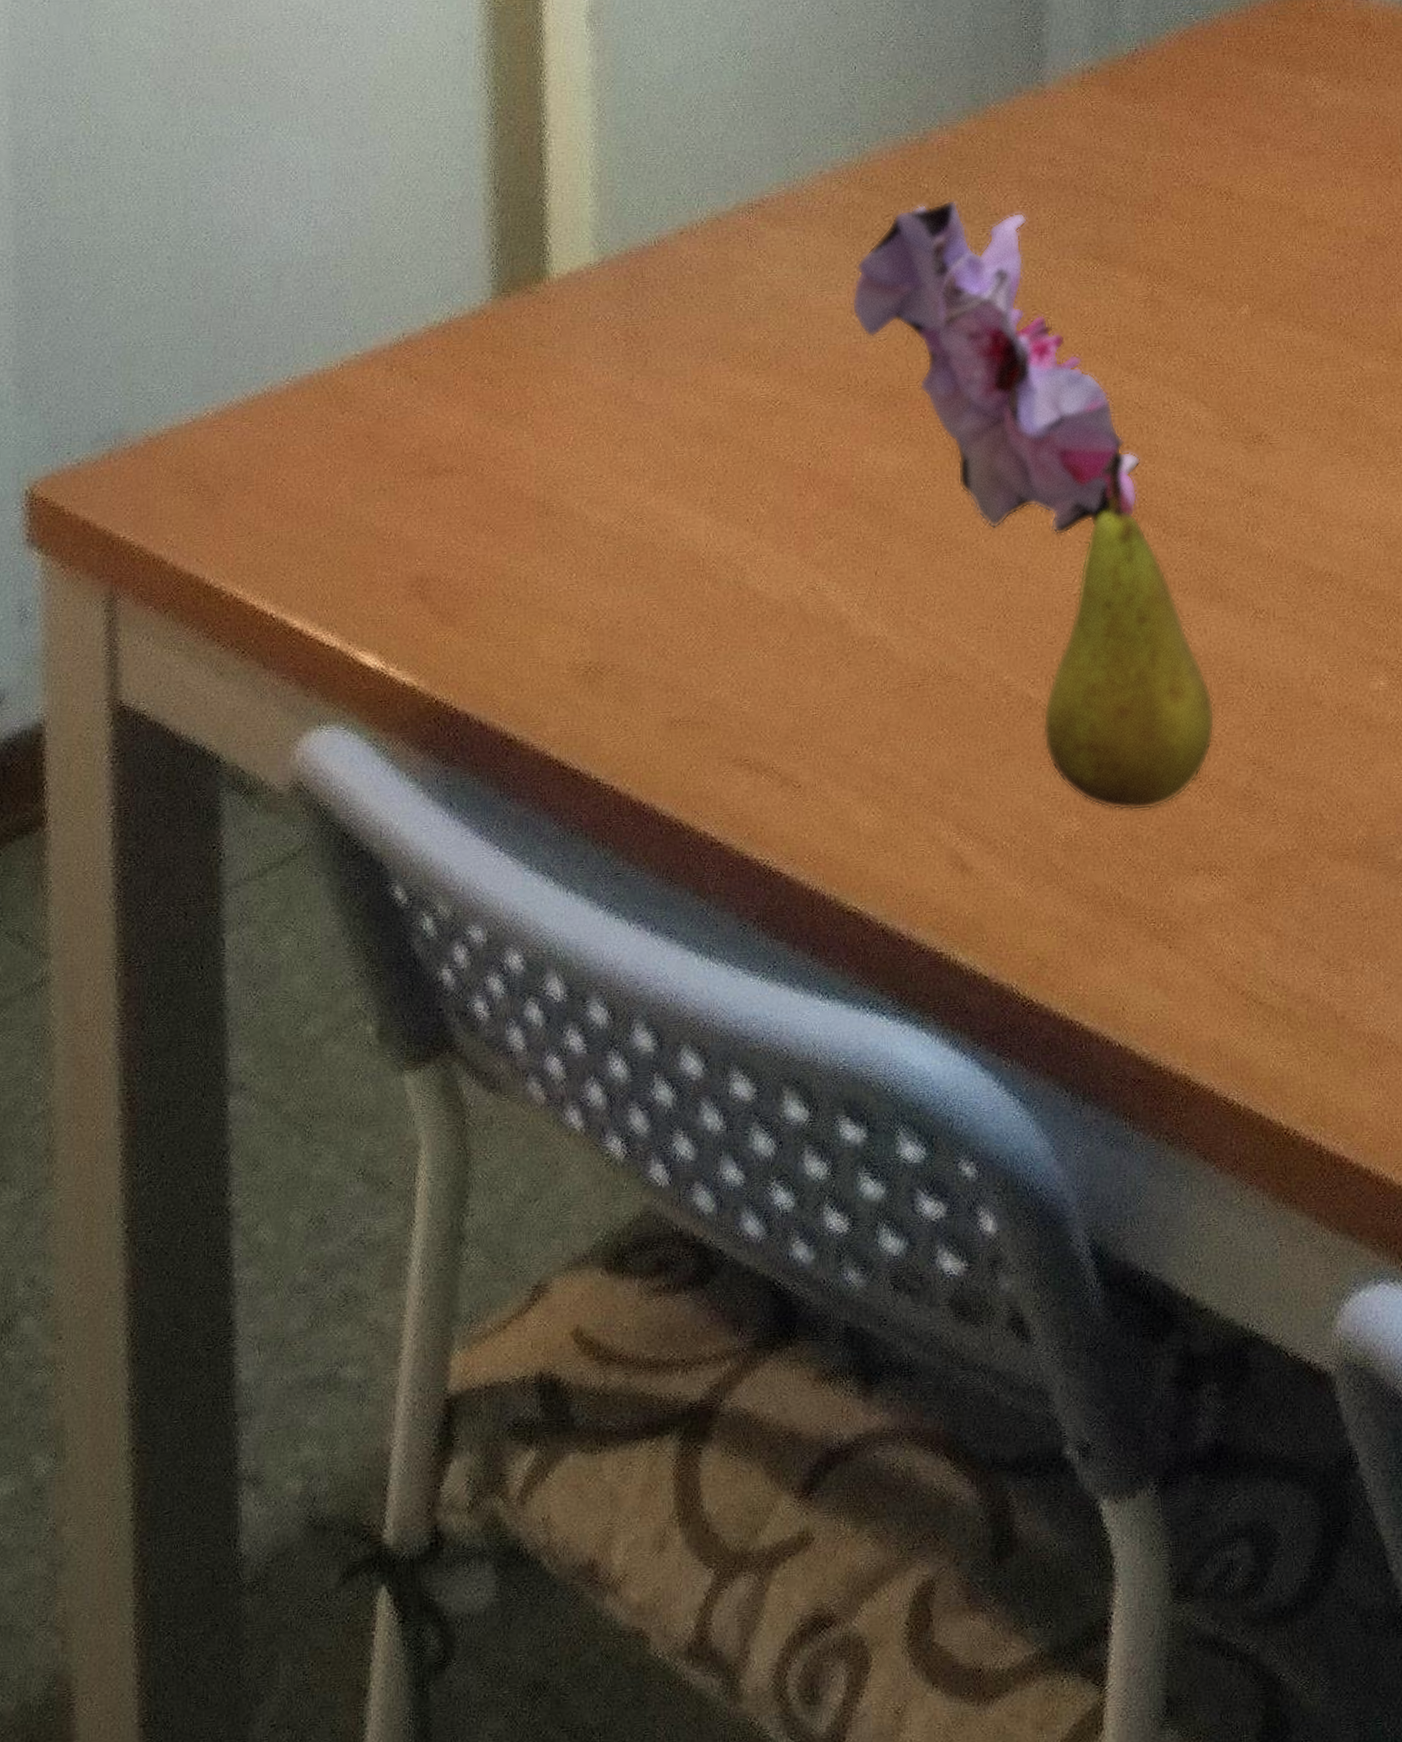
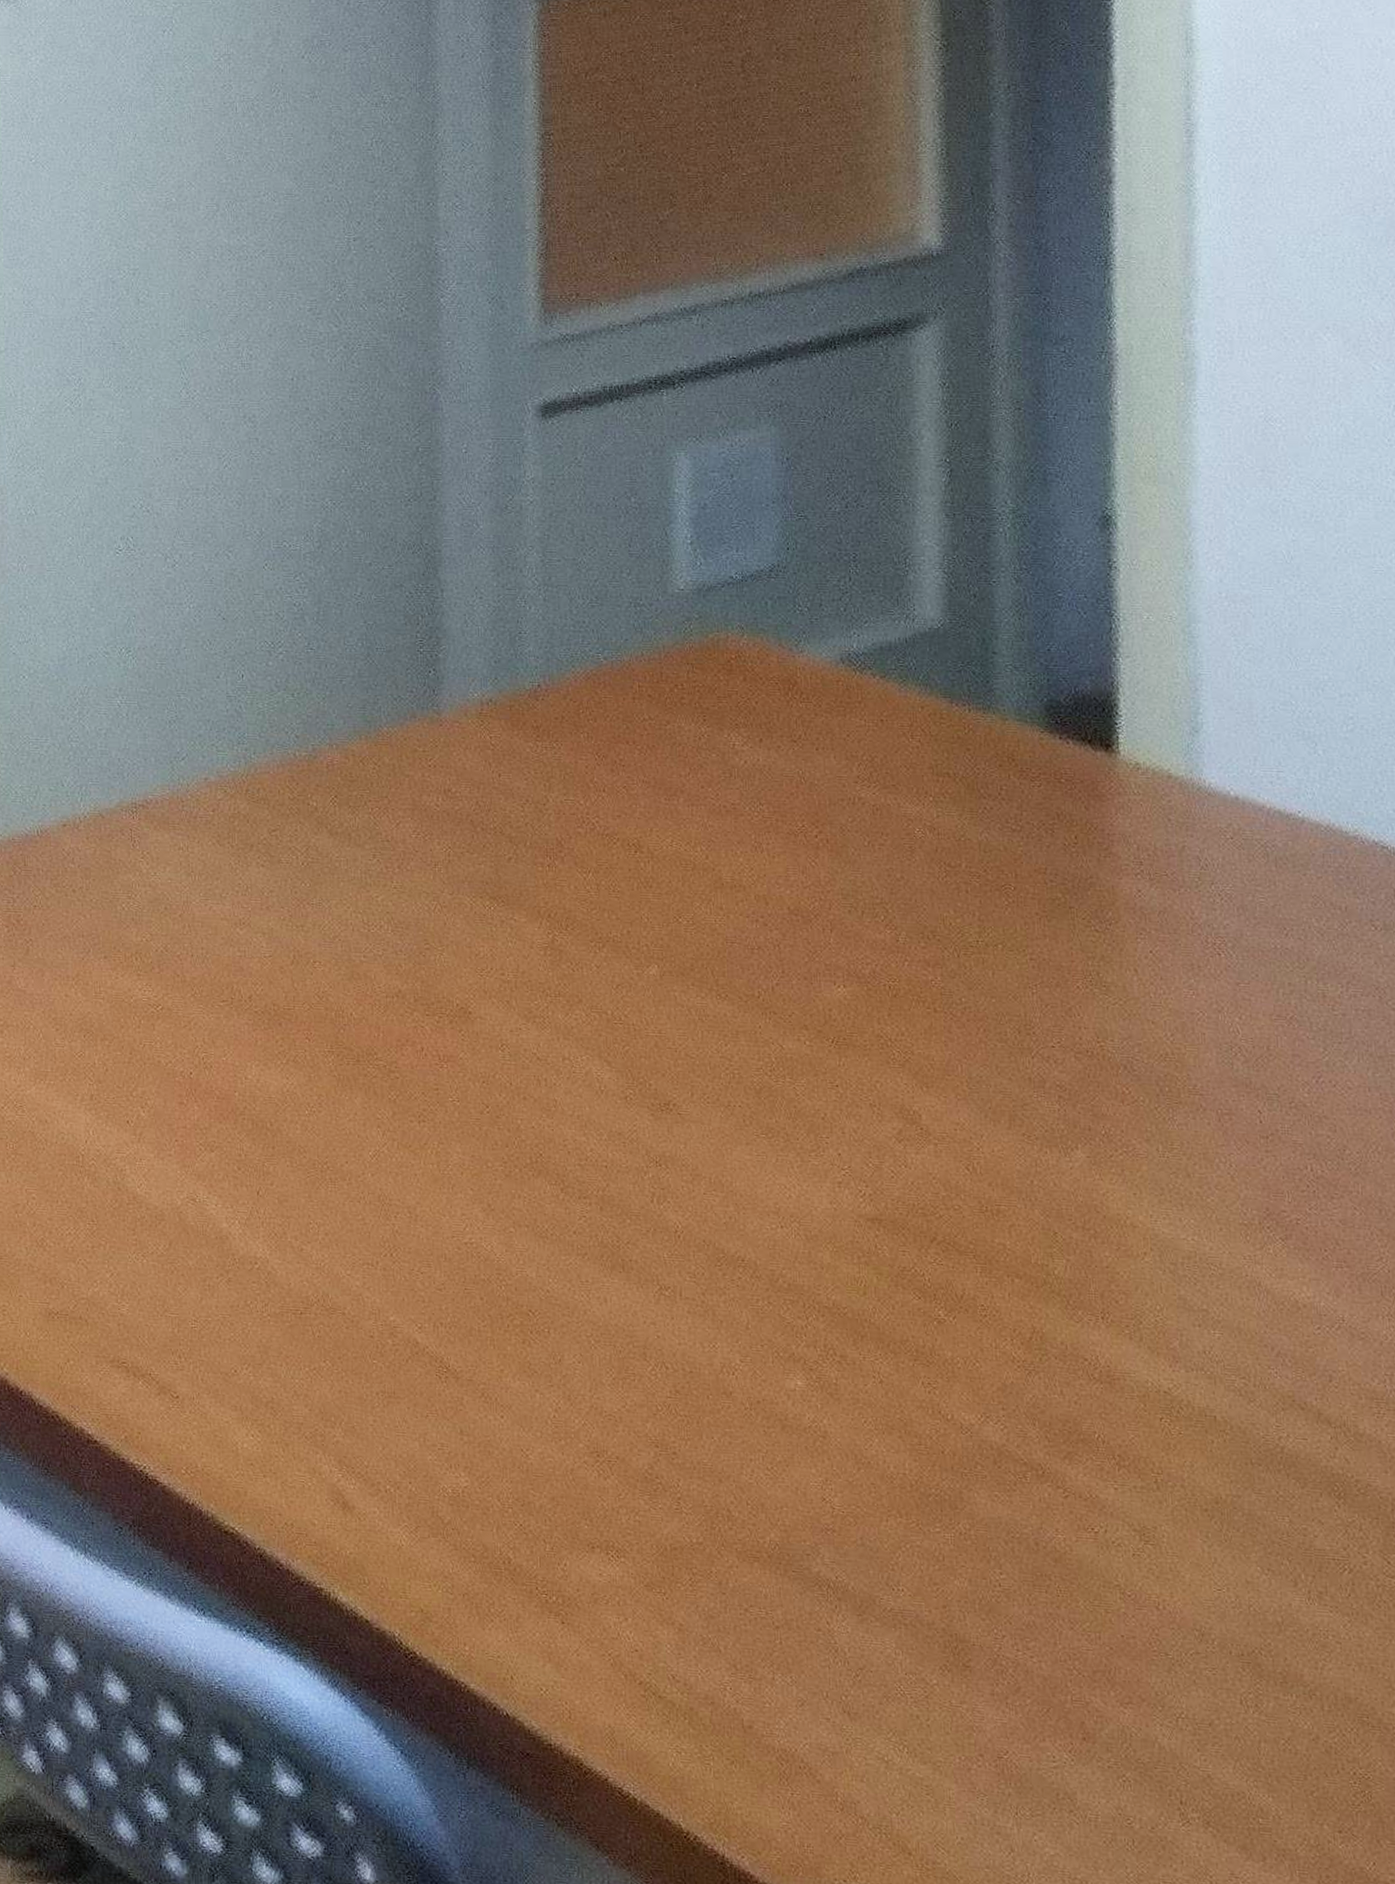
flower: present [851,199,1141,536] -> none [236,821,539,1181]
fruit: present [1042,450,1215,811] -> none [429,1101,615,1477]

